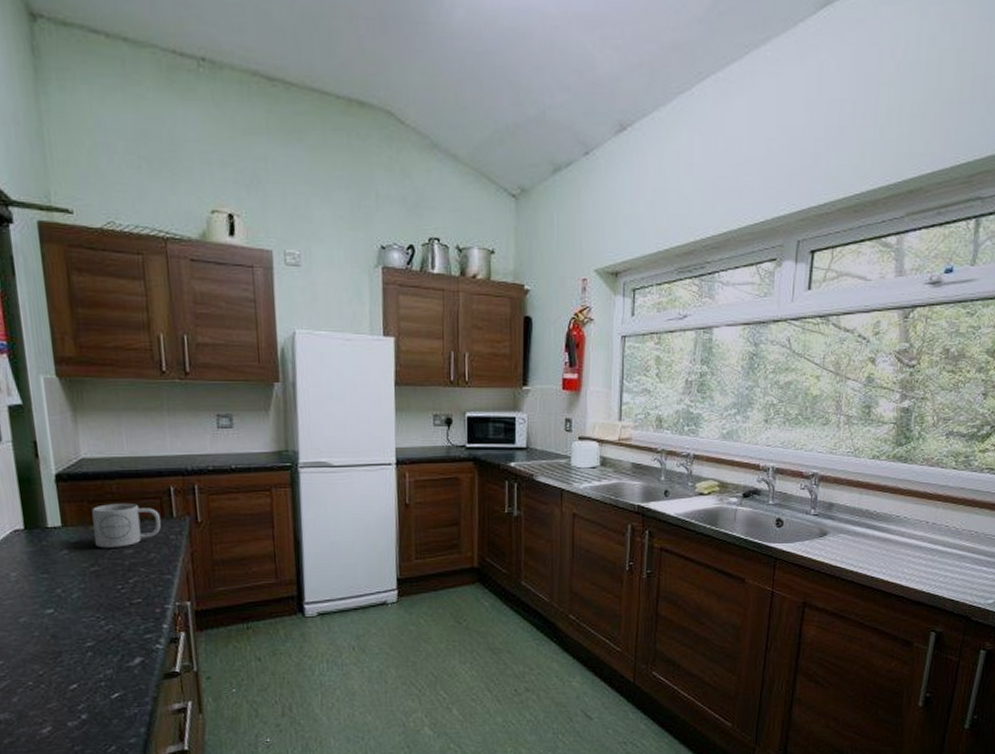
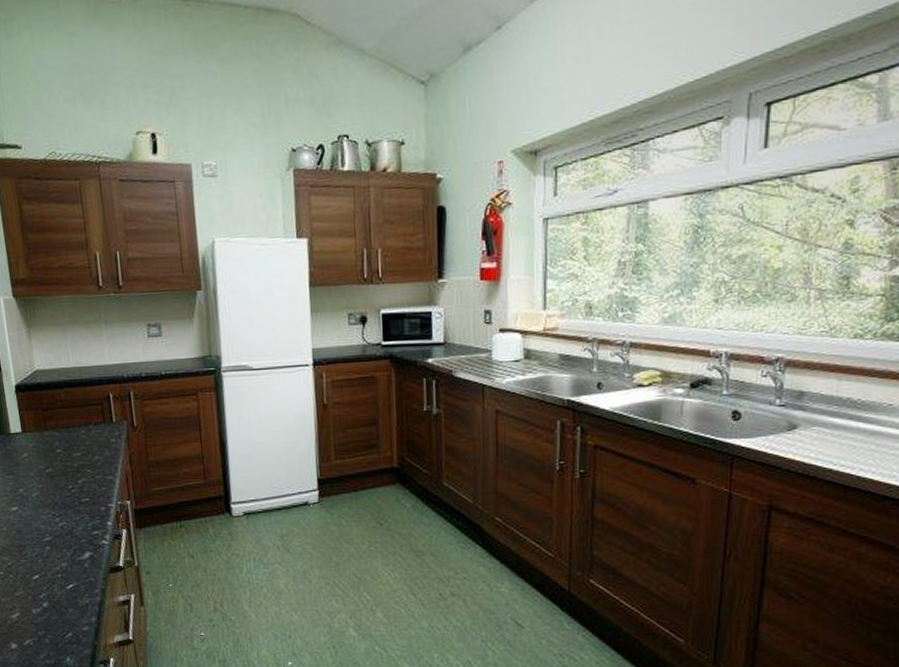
mug: present [92,504,161,548] -> none [45,410,103,451]

